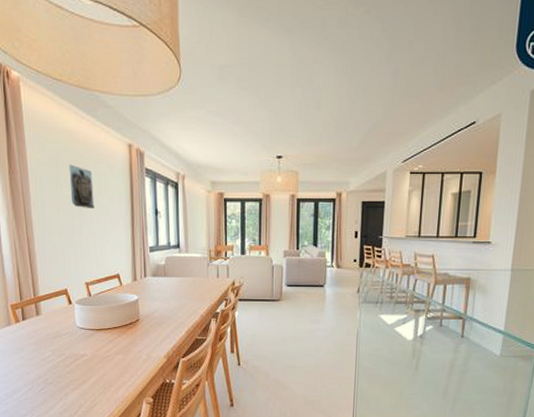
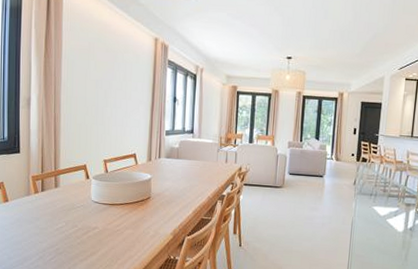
wall sculpture: present [68,164,95,209] -> none [98,52,120,94]

